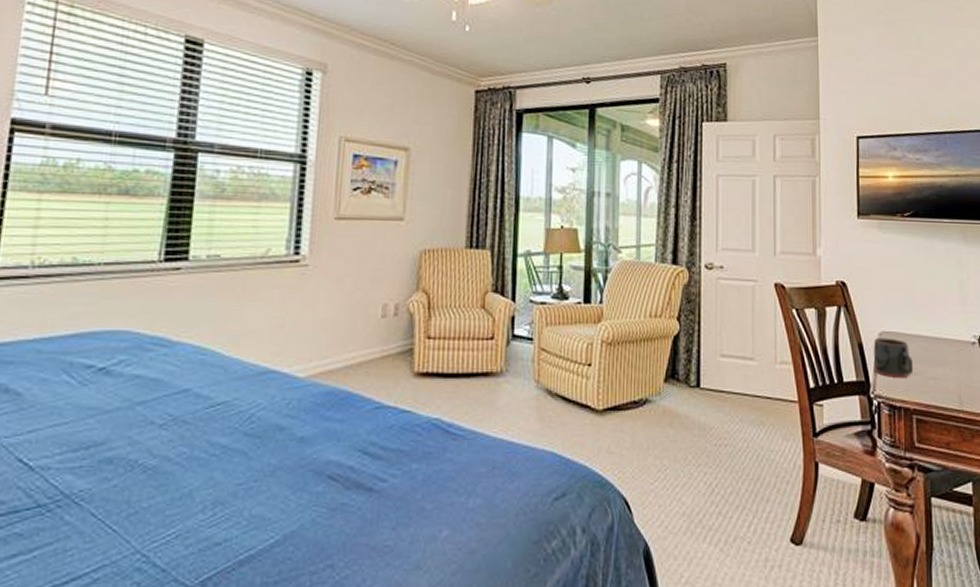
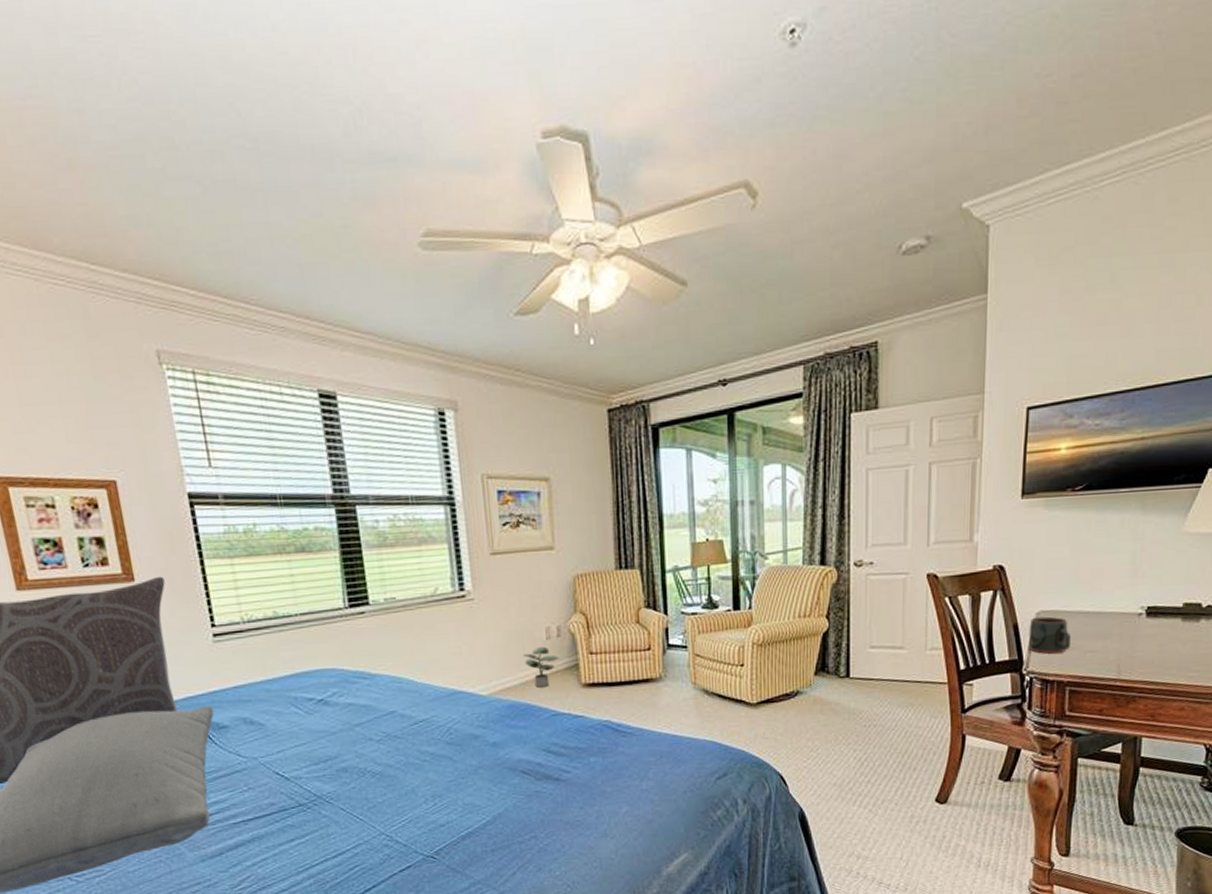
potted plant: none [353,325,393,375] -> present [523,646,560,689]

